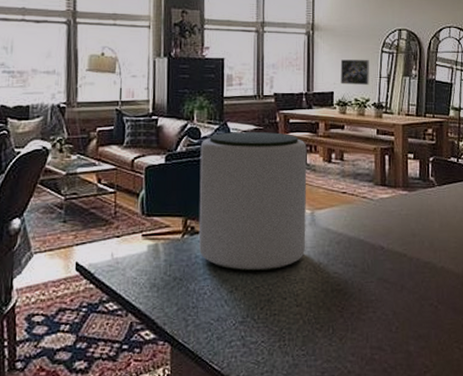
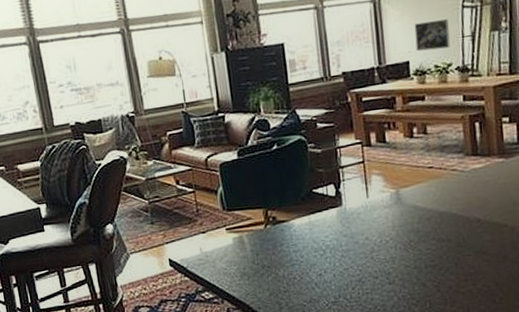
plant pot: present [198,132,307,272] -> none [271,113,394,255]

